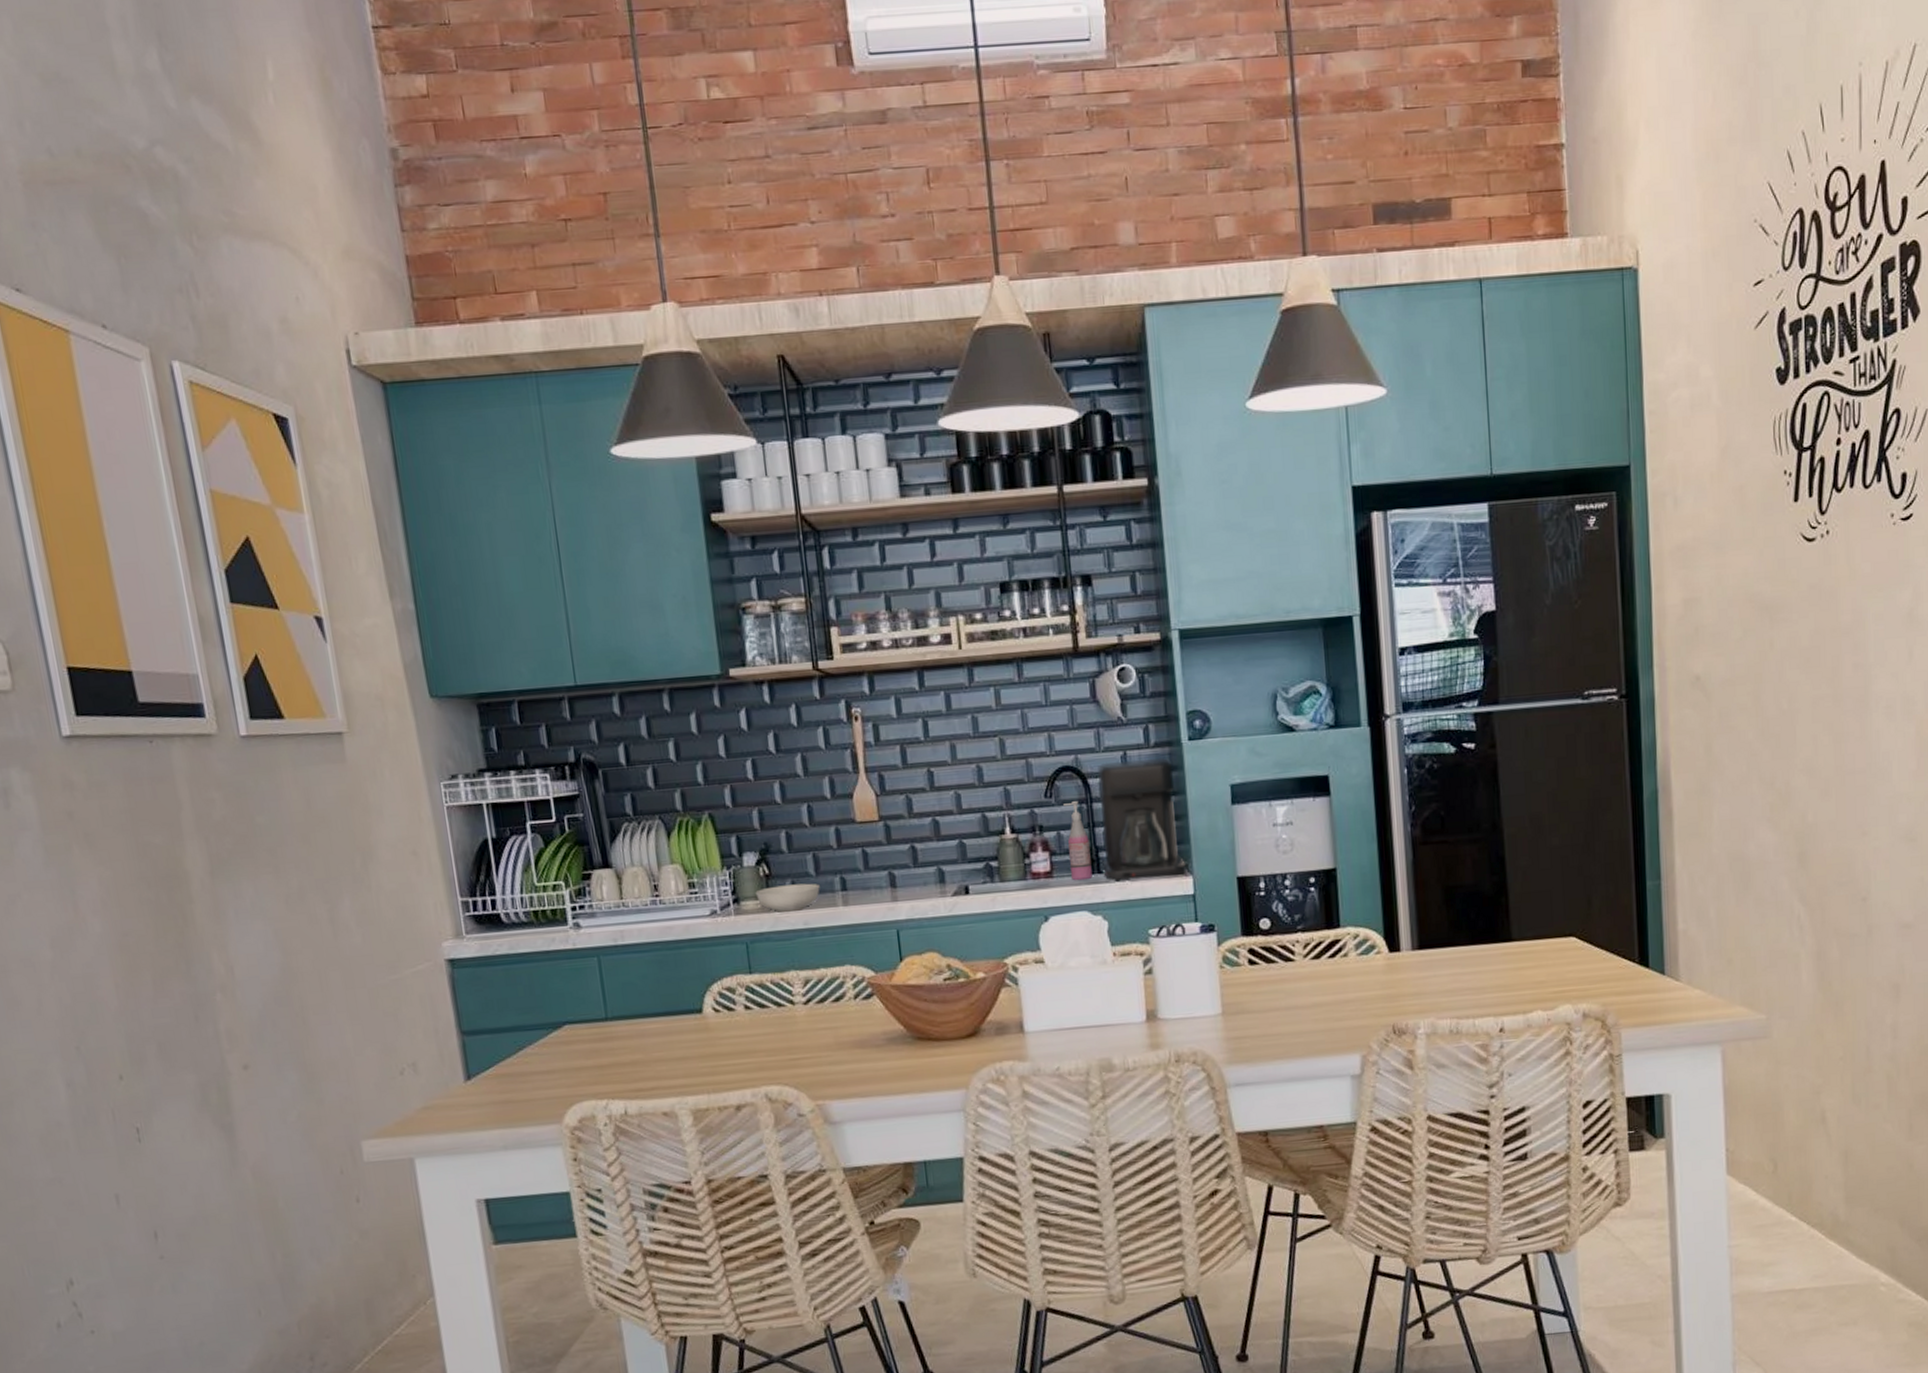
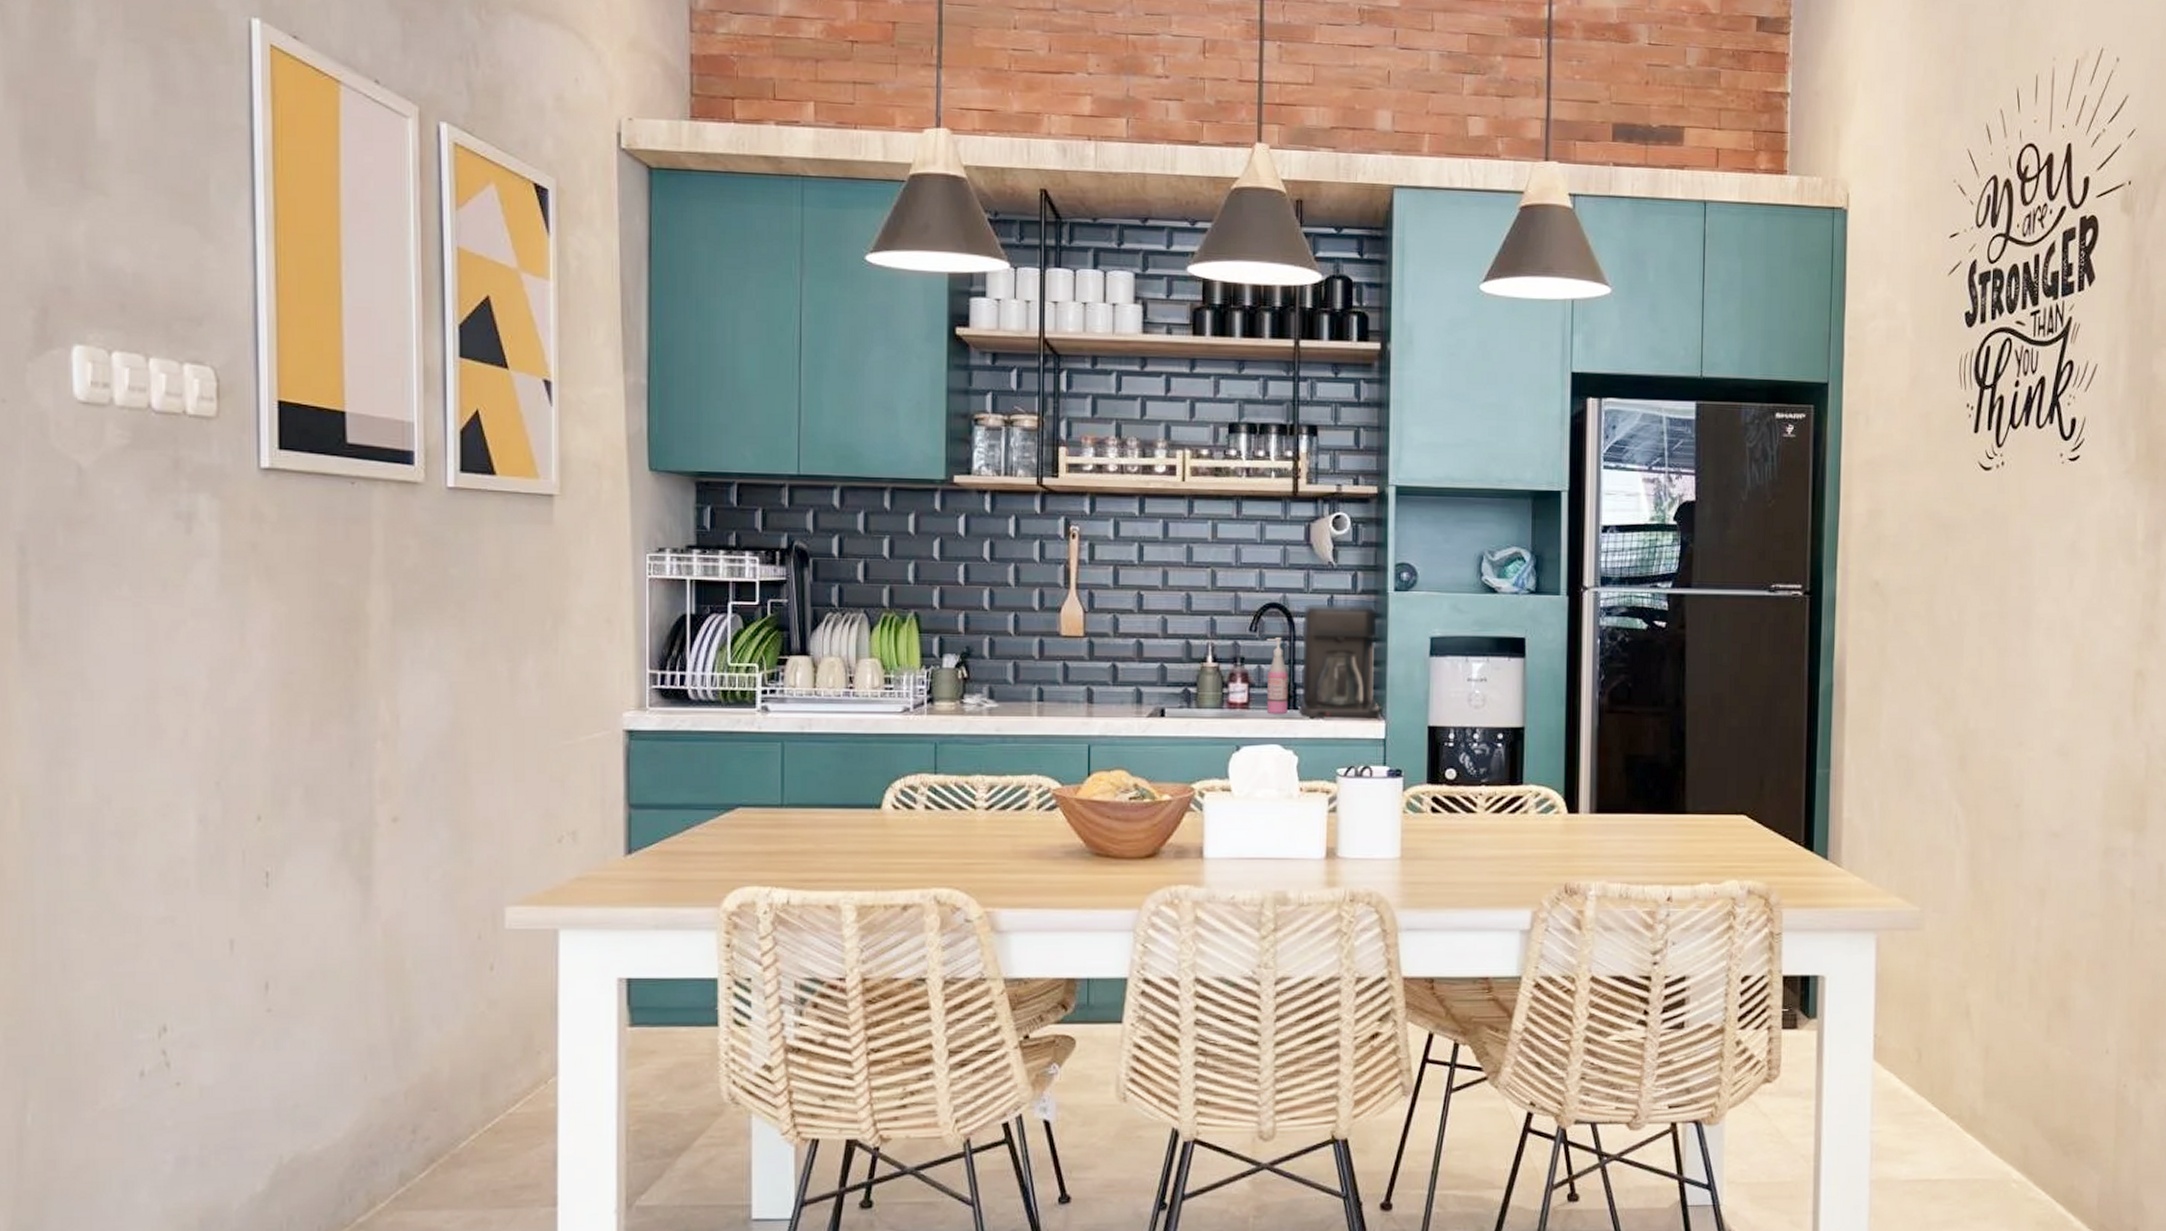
bowl: present [755,883,820,914] -> none [951,690,1017,718]

